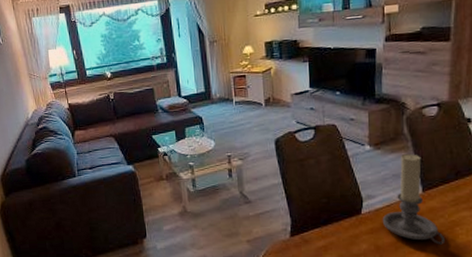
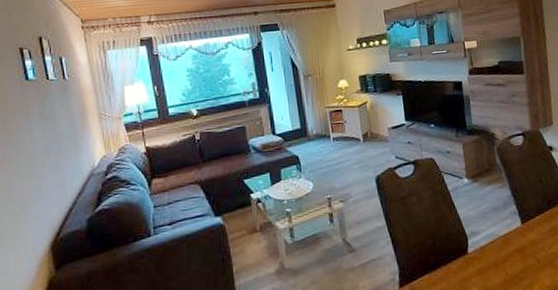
candle holder: present [382,154,446,245] -> none [488,184,550,281]

